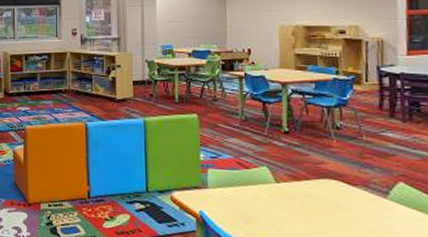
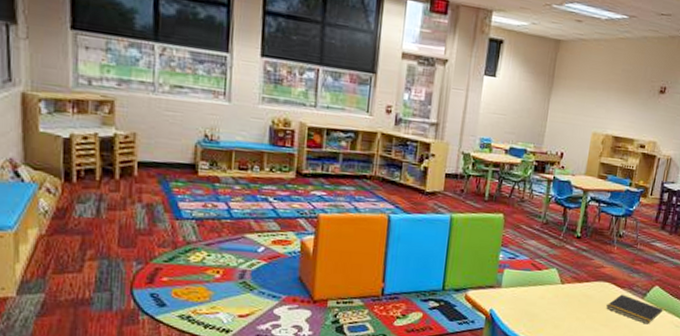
notepad: none [338,193,418,228] -> present [606,294,664,325]

